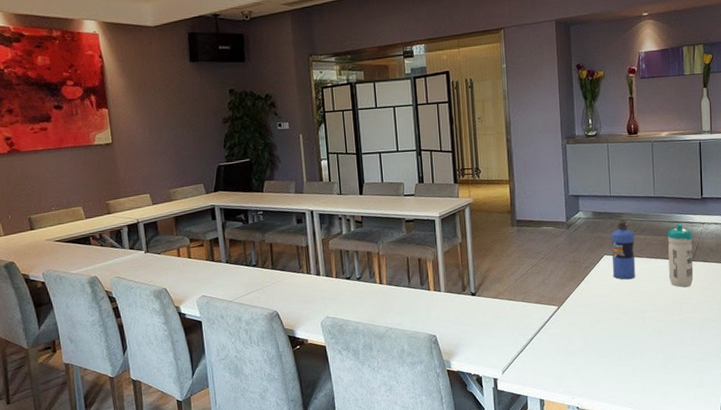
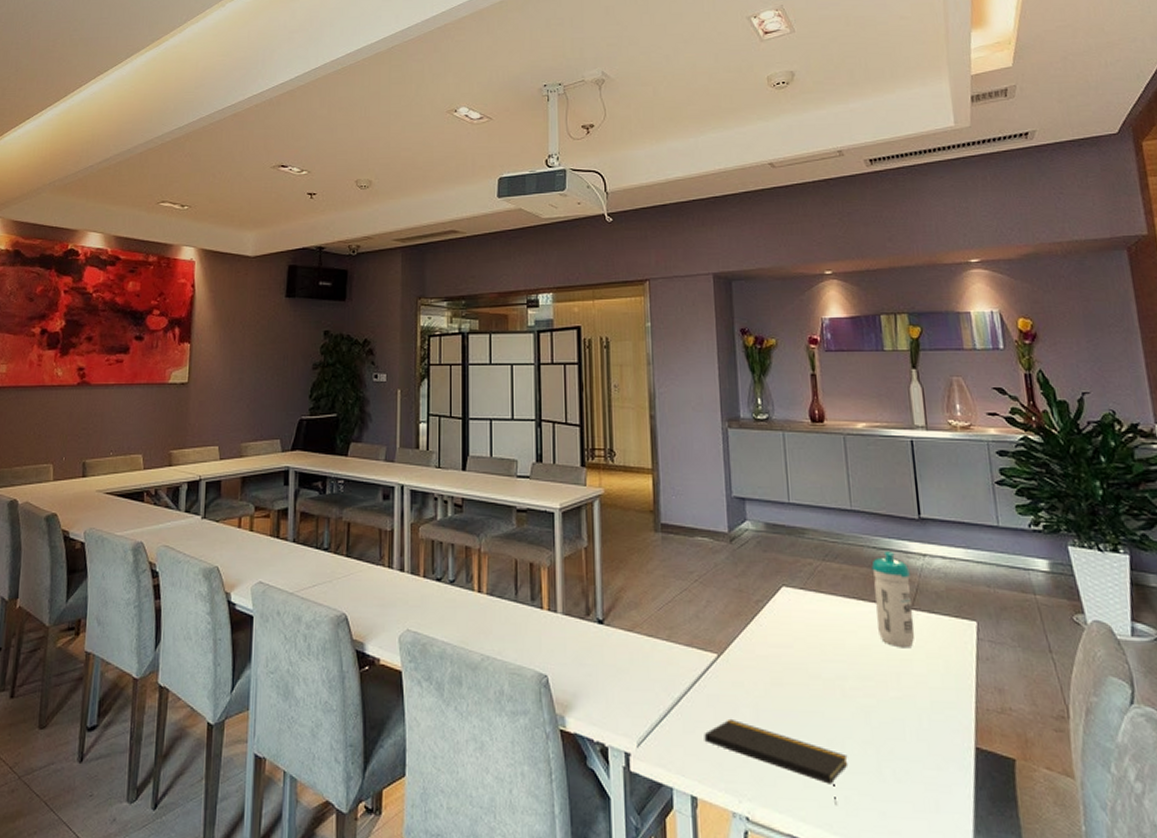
notepad: none [548,347,645,391] -> present [704,718,848,804]
water bottle: present [611,218,636,280] -> none [790,536,829,626]

